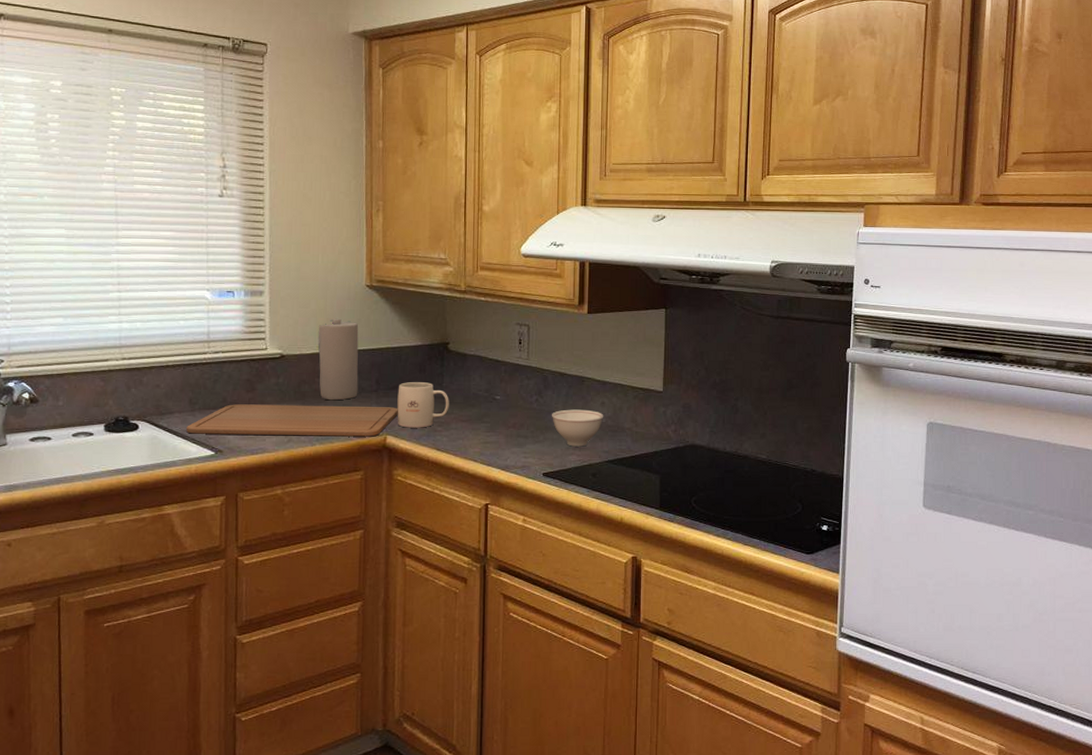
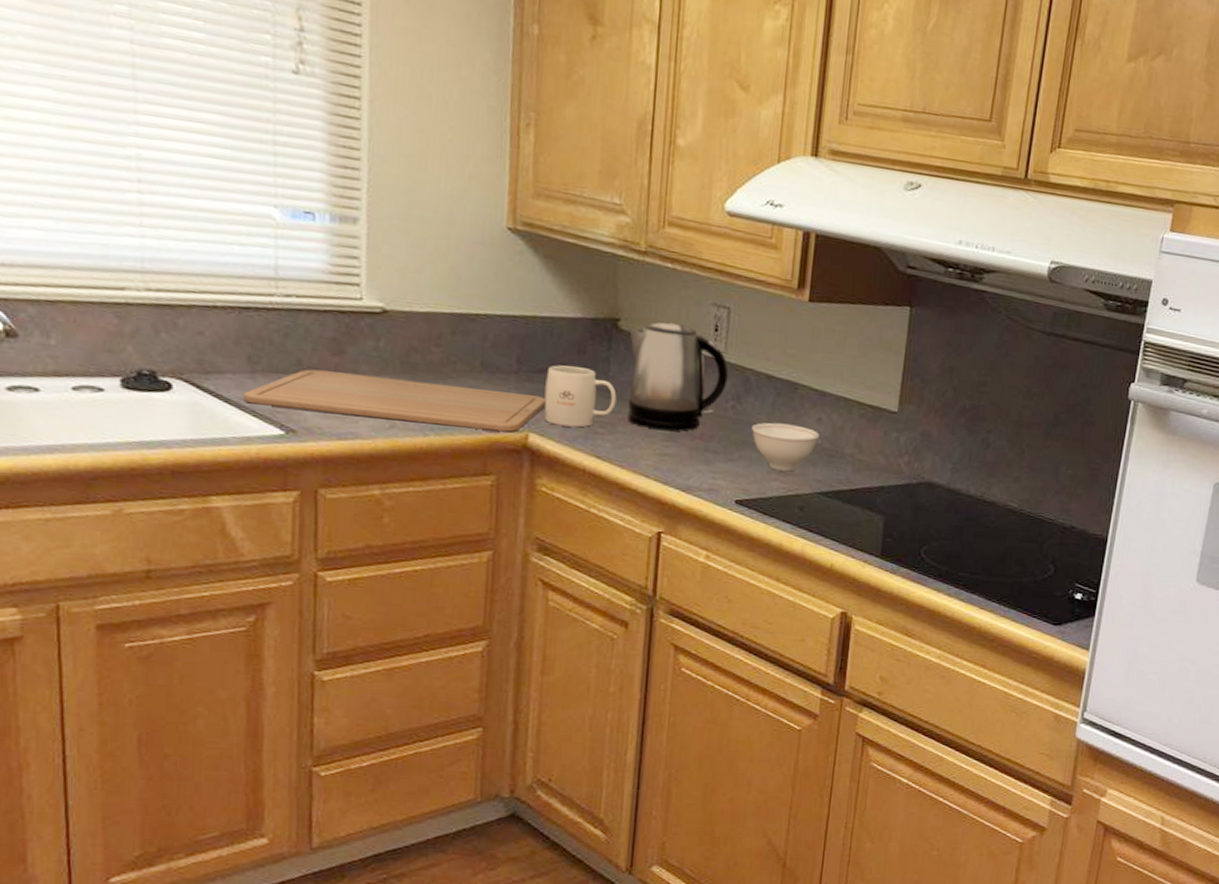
paper towel holder: present [318,318,359,401] -> none [436,268,495,380]
kettle: none [456,341,531,423] -> present [627,321,729,431]

